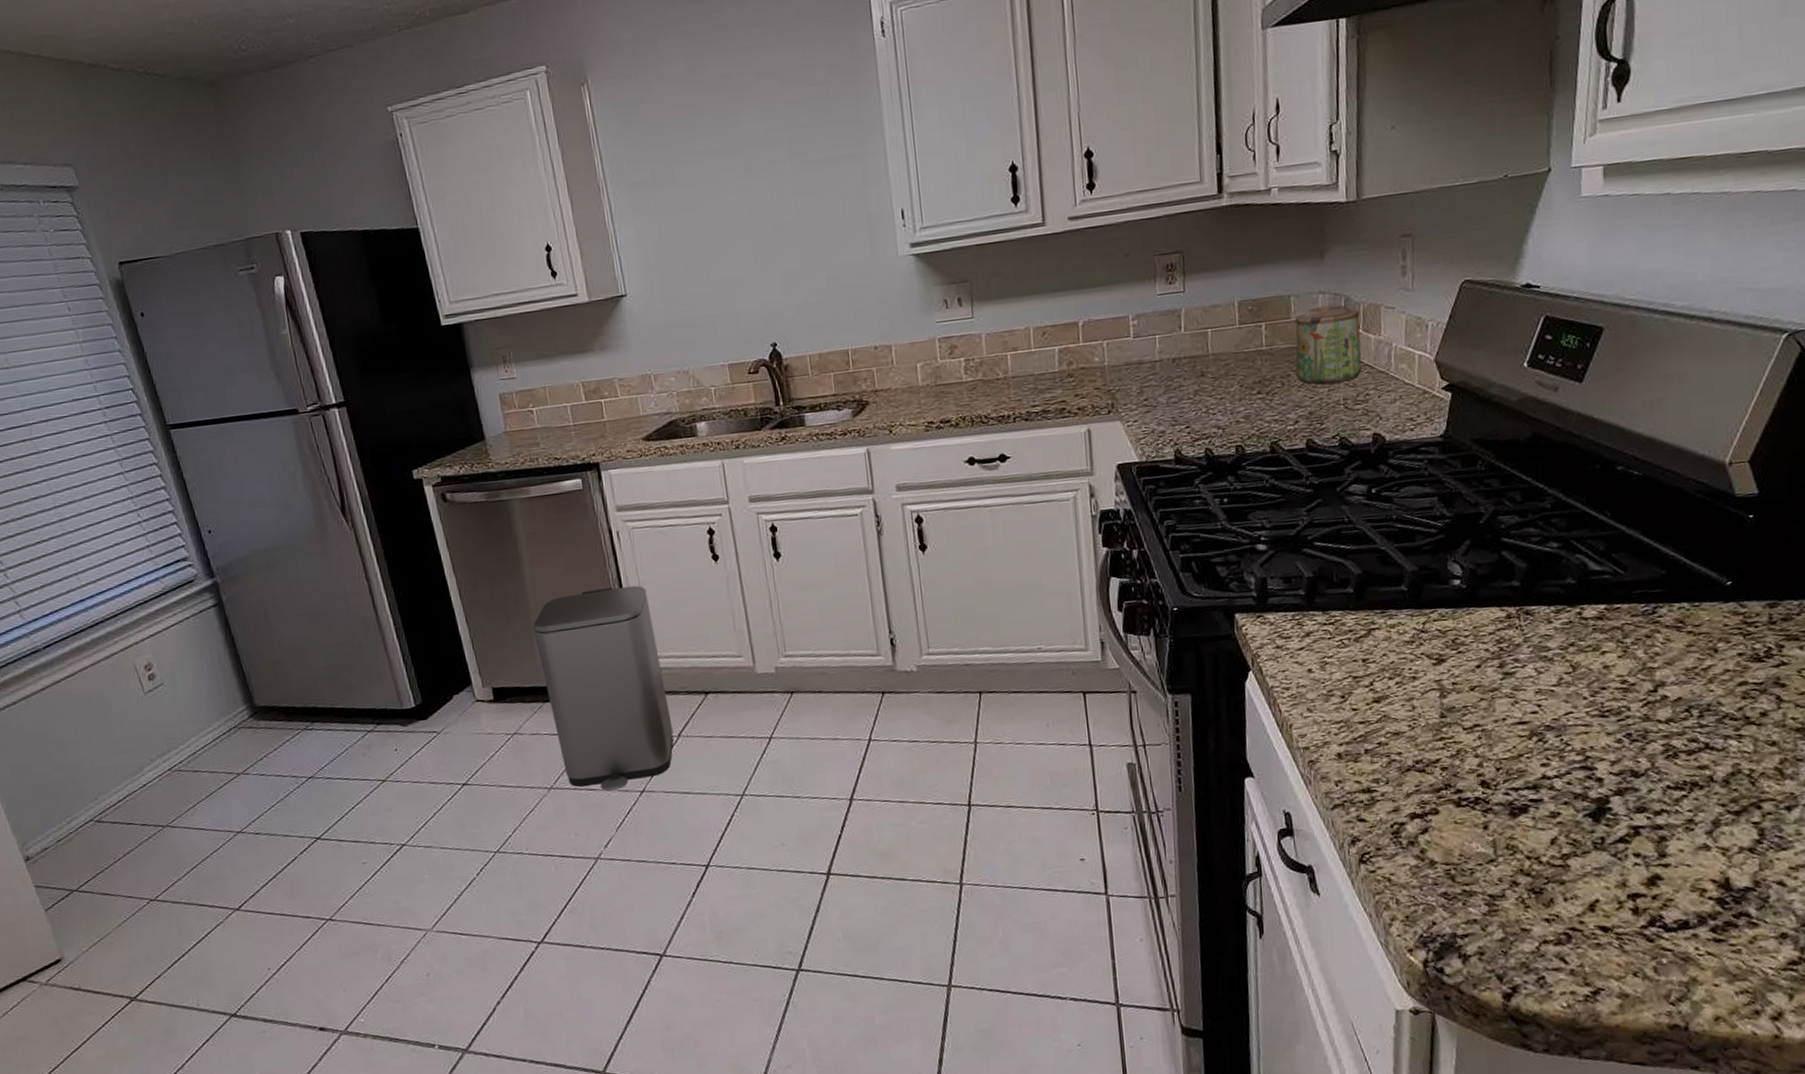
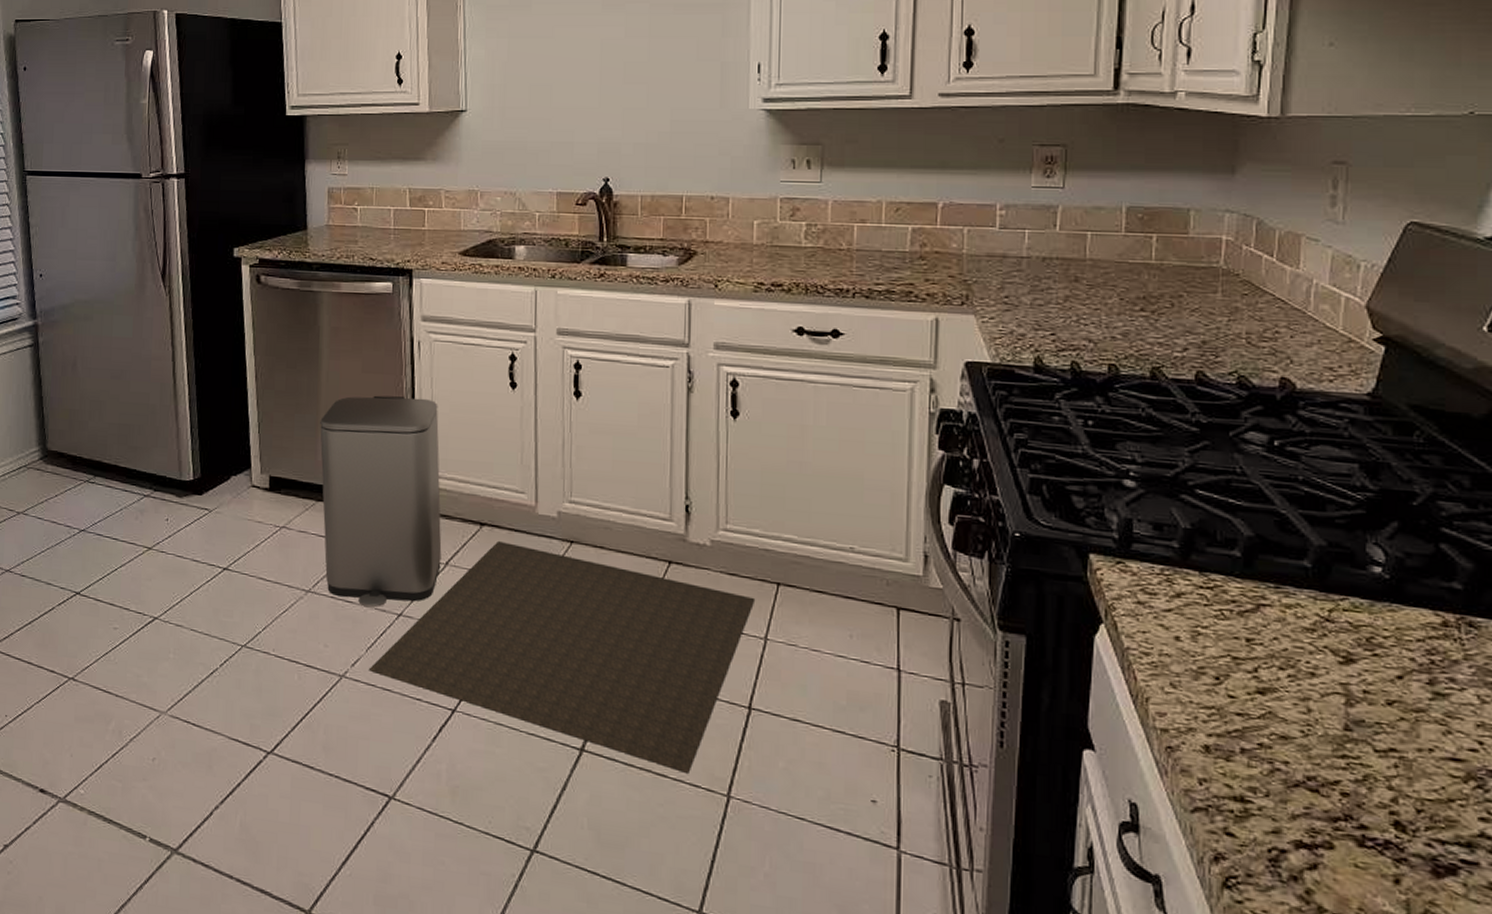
doormat: none [621,704,963,873] -> present [368,540,756,773]
canister: present [1295,304,1362,385] -> none [1190,226,1274,314]

